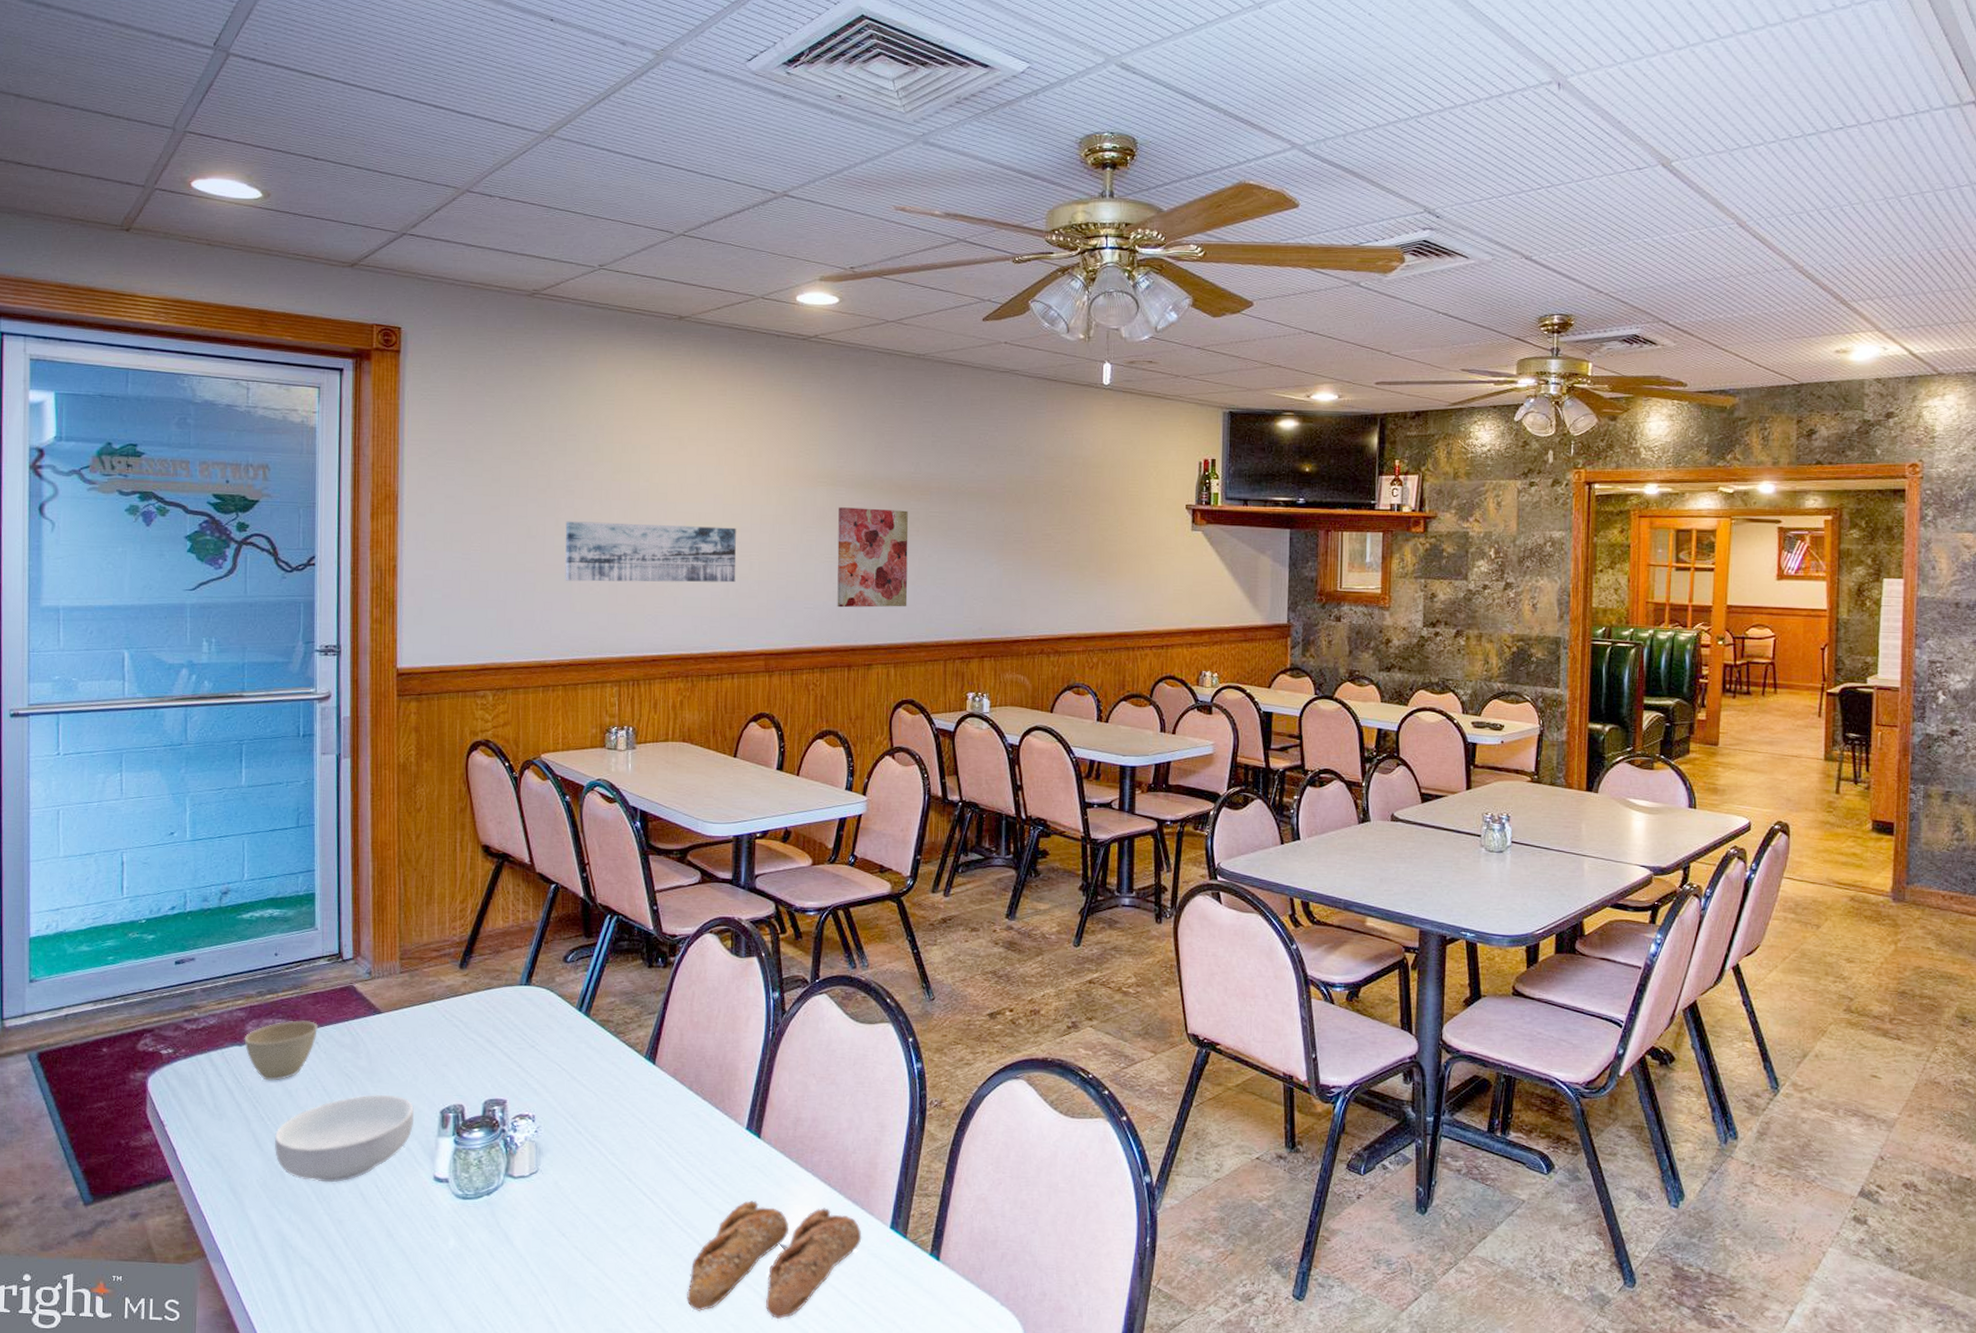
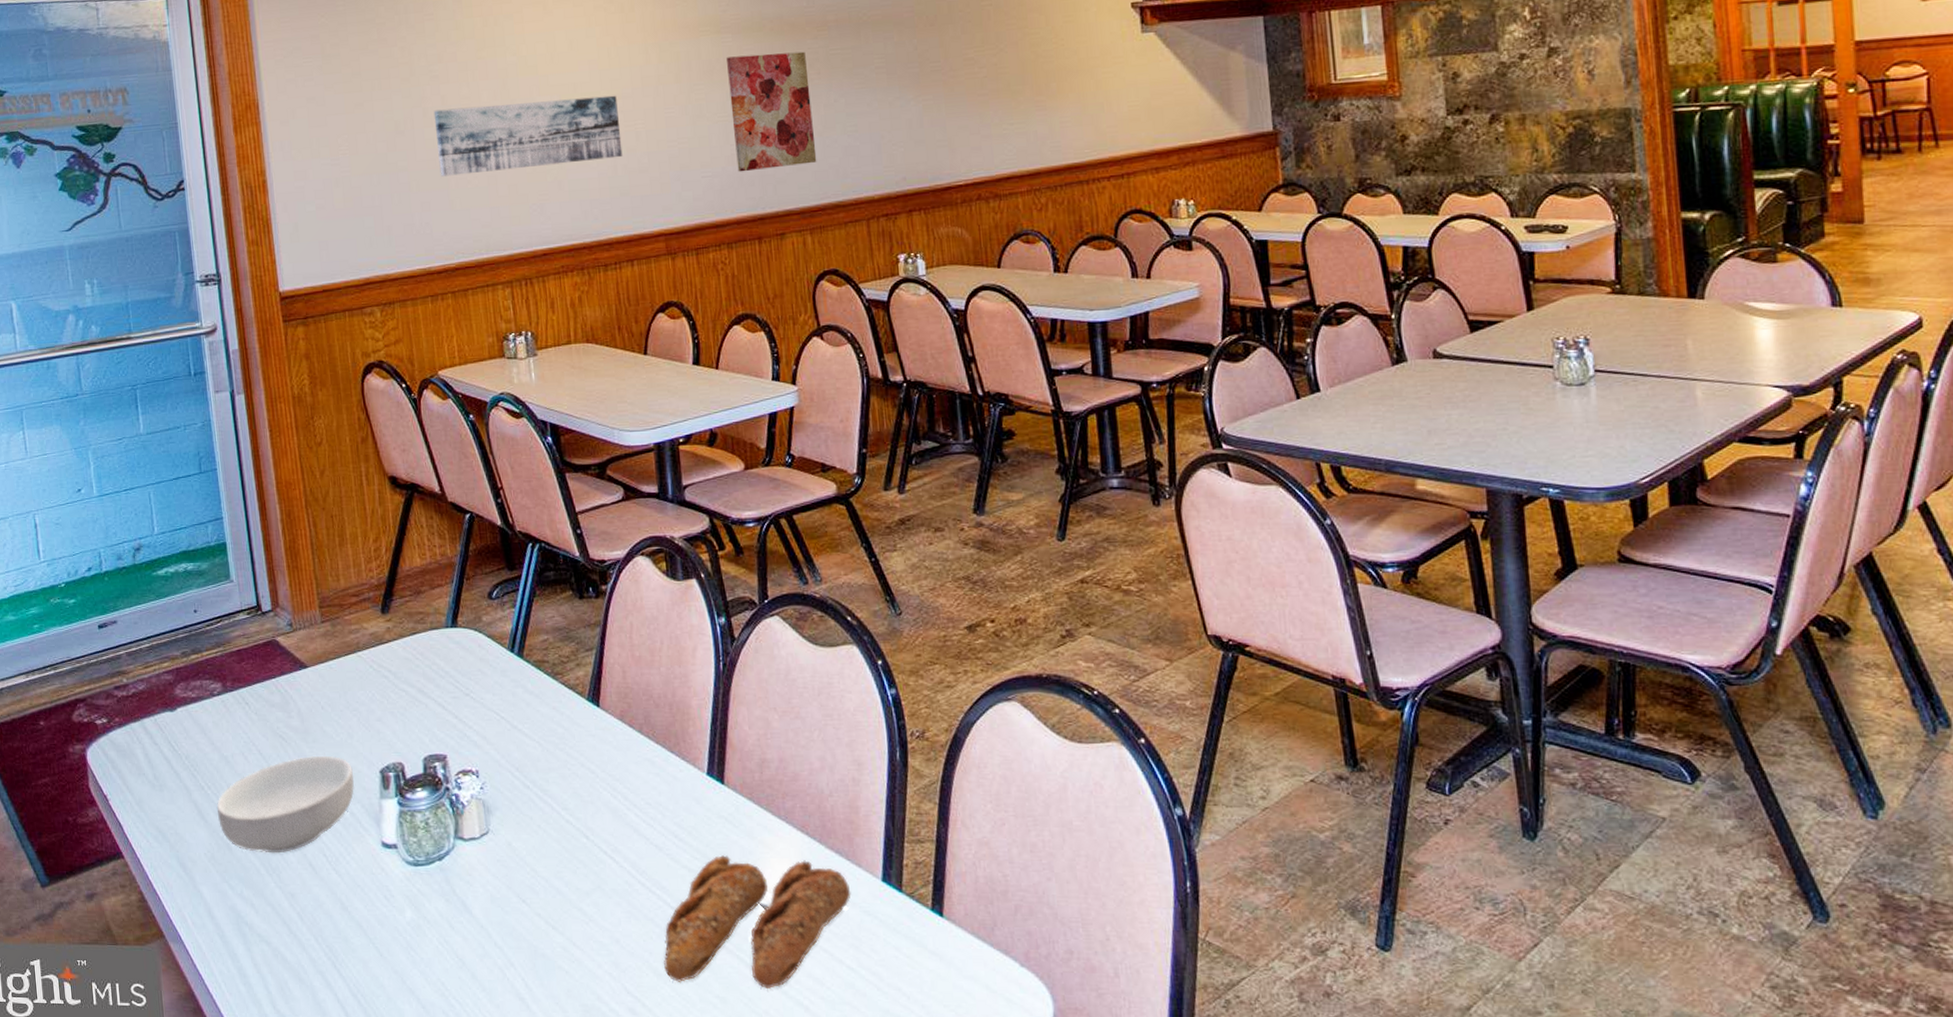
cup: present [244,1020,319,1081] -> none [174,680,247,747]

